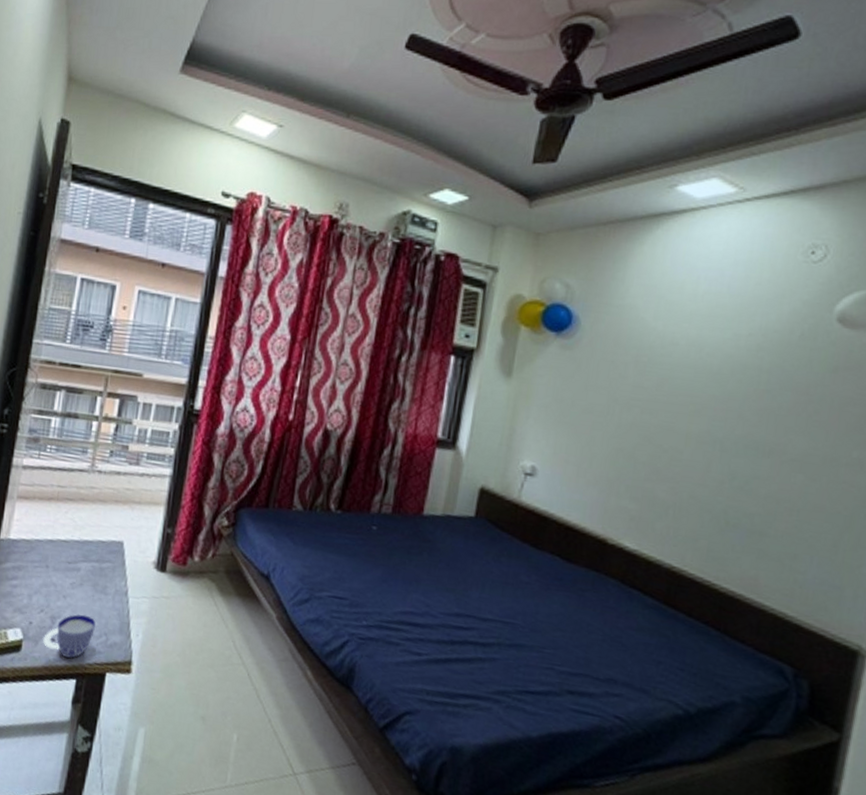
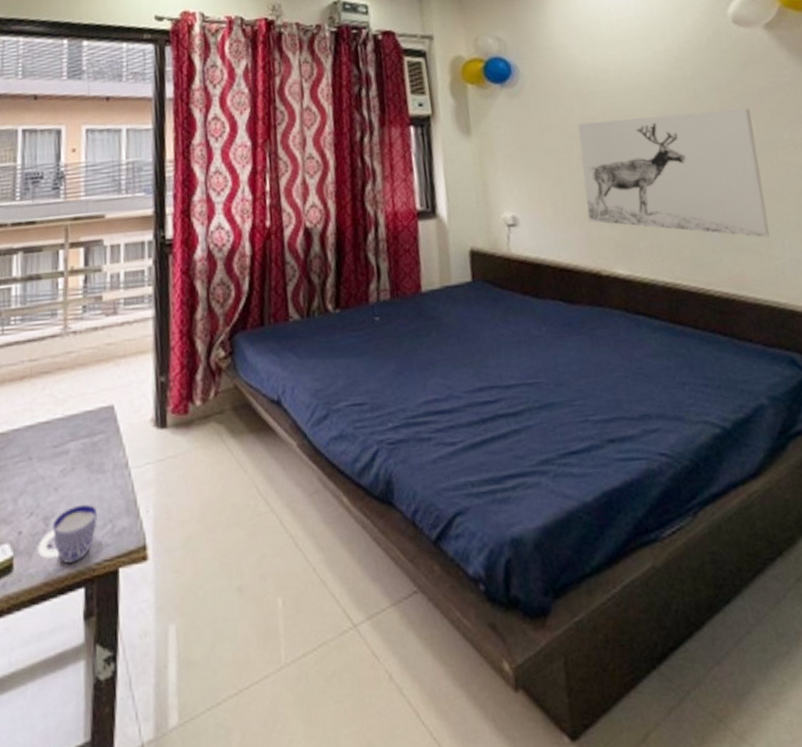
wall art: none [610,390,824,550] -> present [577,108,770,238]

